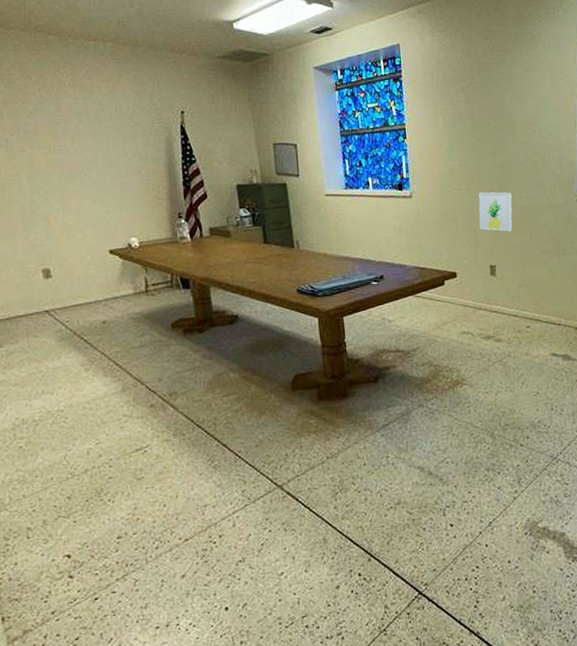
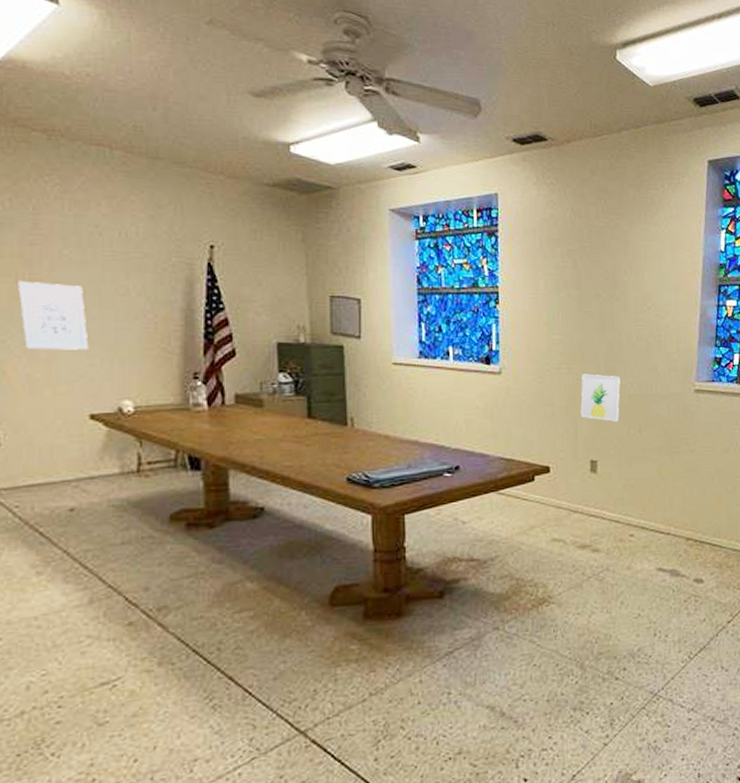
wall art: none [51,151,104,203] -> present [18,280,89,350]

